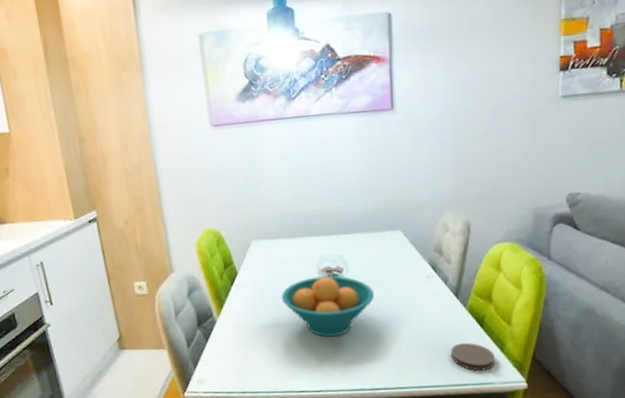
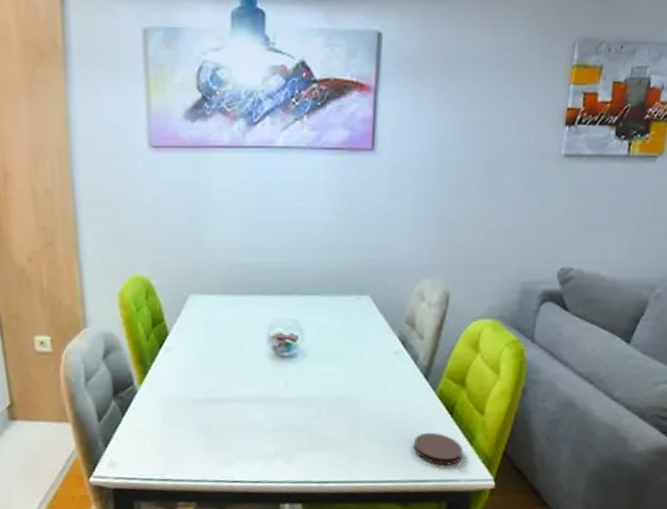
fruit bowl: present [281,275,374,337] -> none [220,344,331,418]

